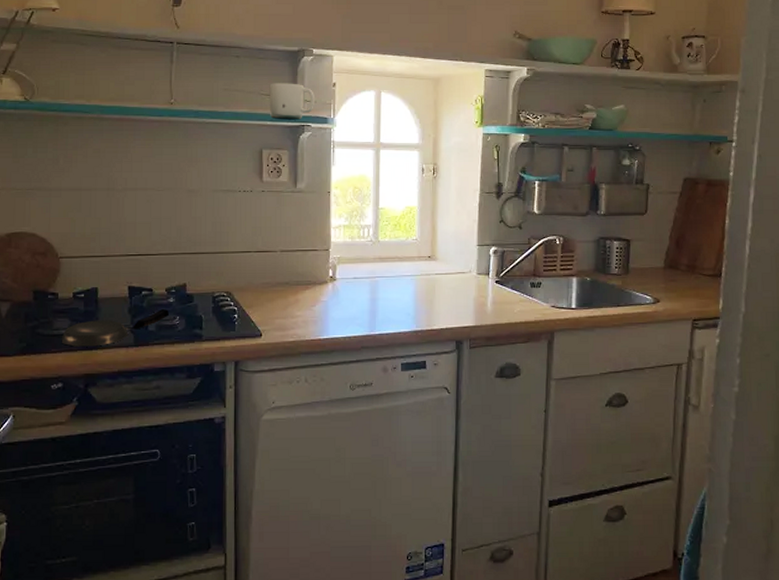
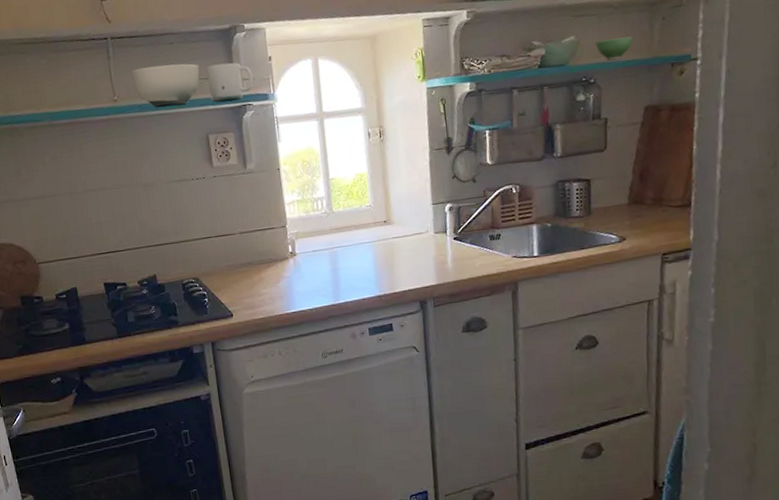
frying pan: present [61,309,169,347] -> none [52,300,145,344]
bowl: none [191,76,263,117] -> present [130,63,200,108]
bowl: none [642,113,677,132] -> present [595,36,633,61]

